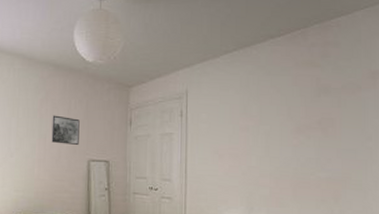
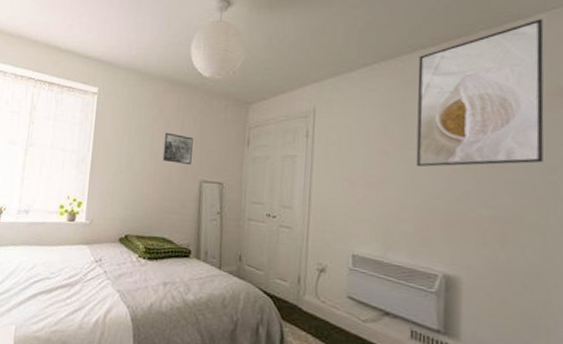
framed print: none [269,16,362,140] -> present [415,19,544,167]

